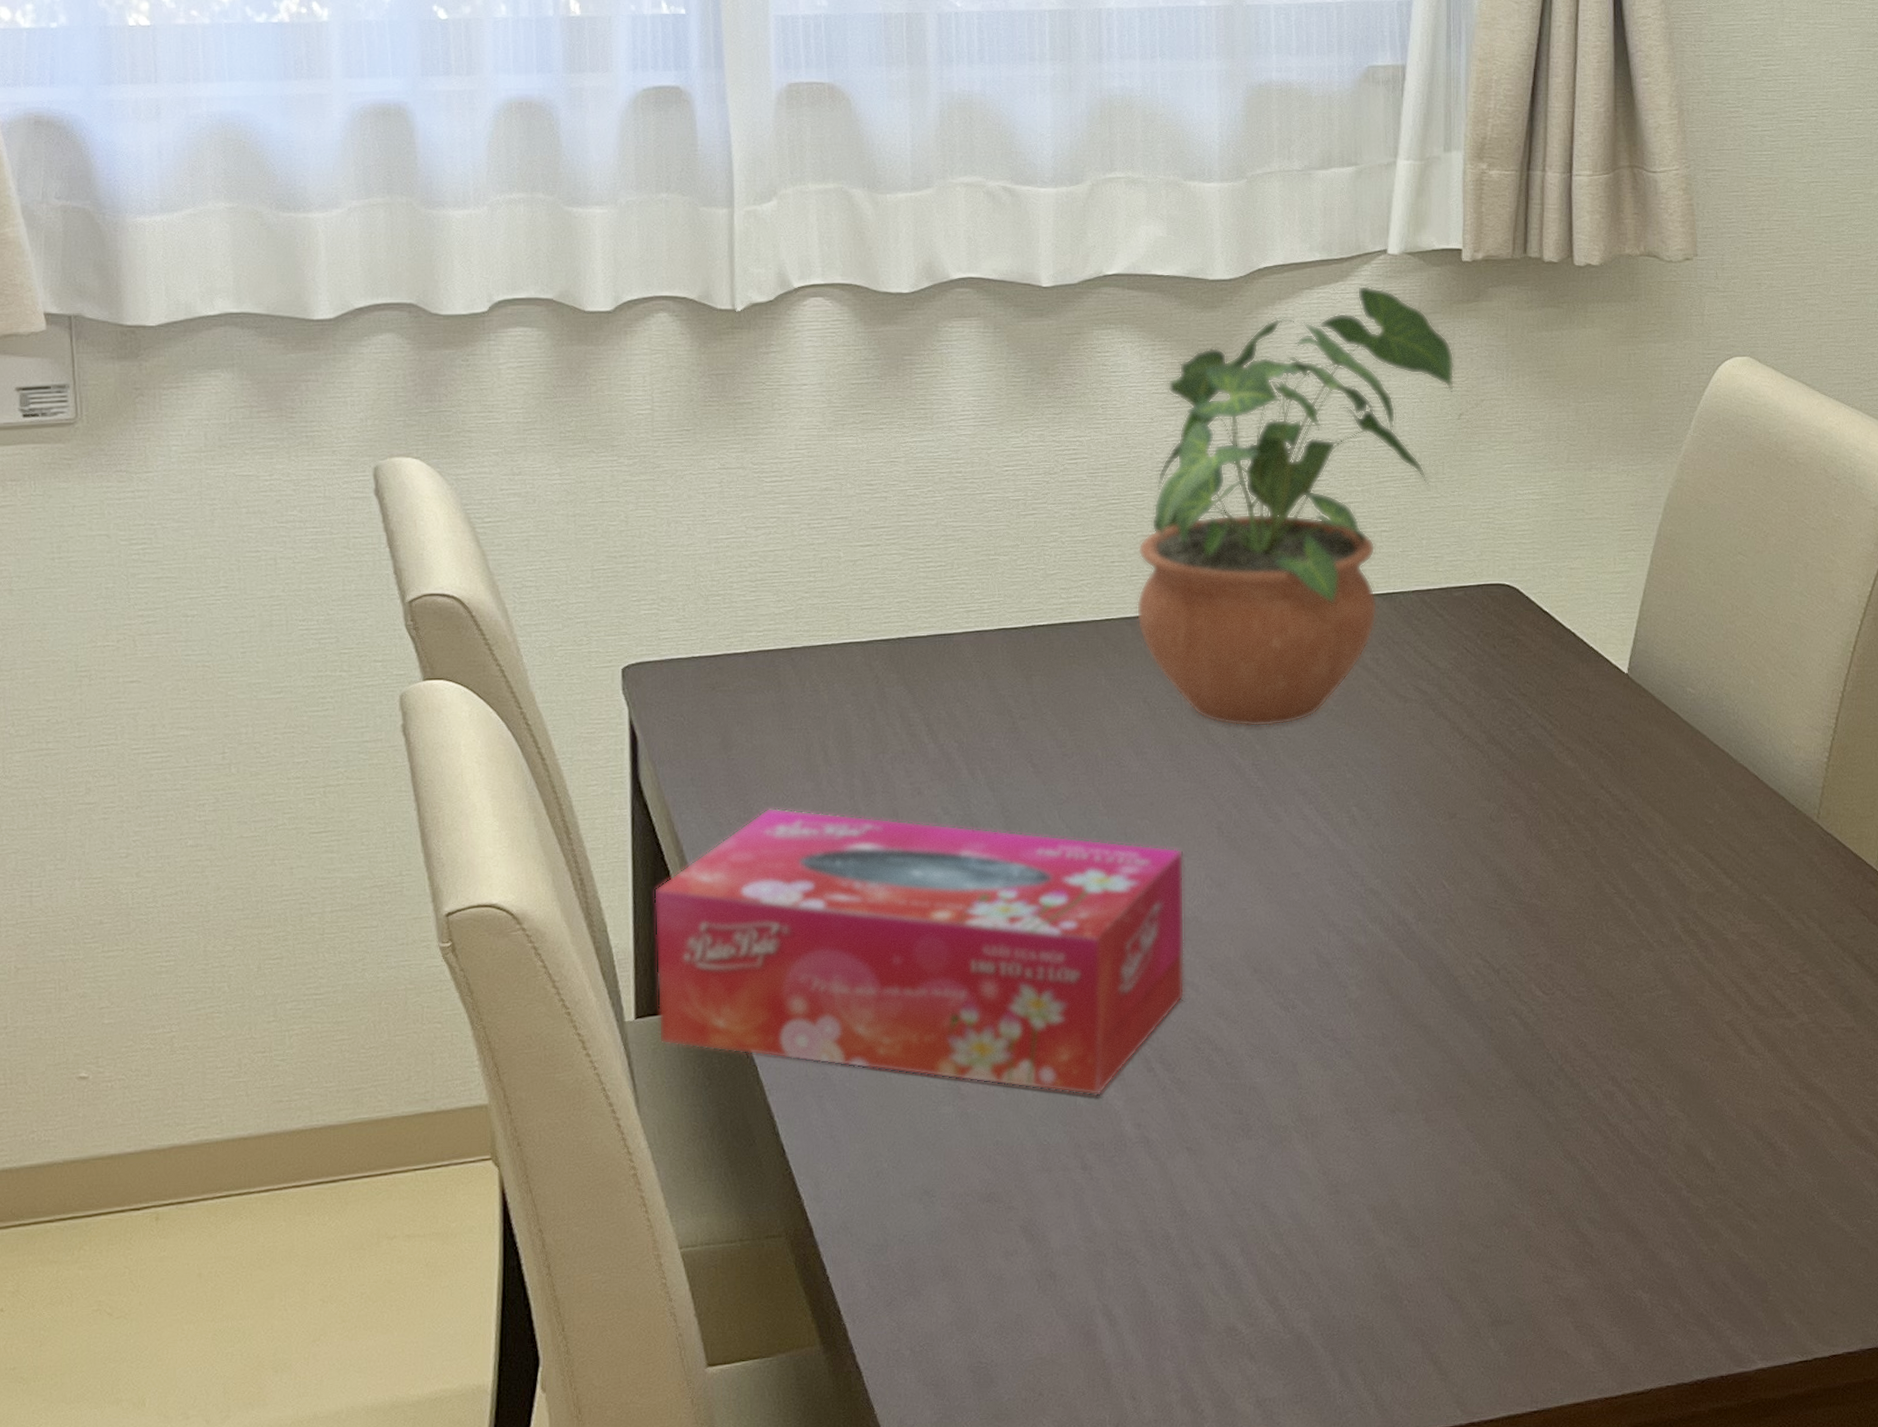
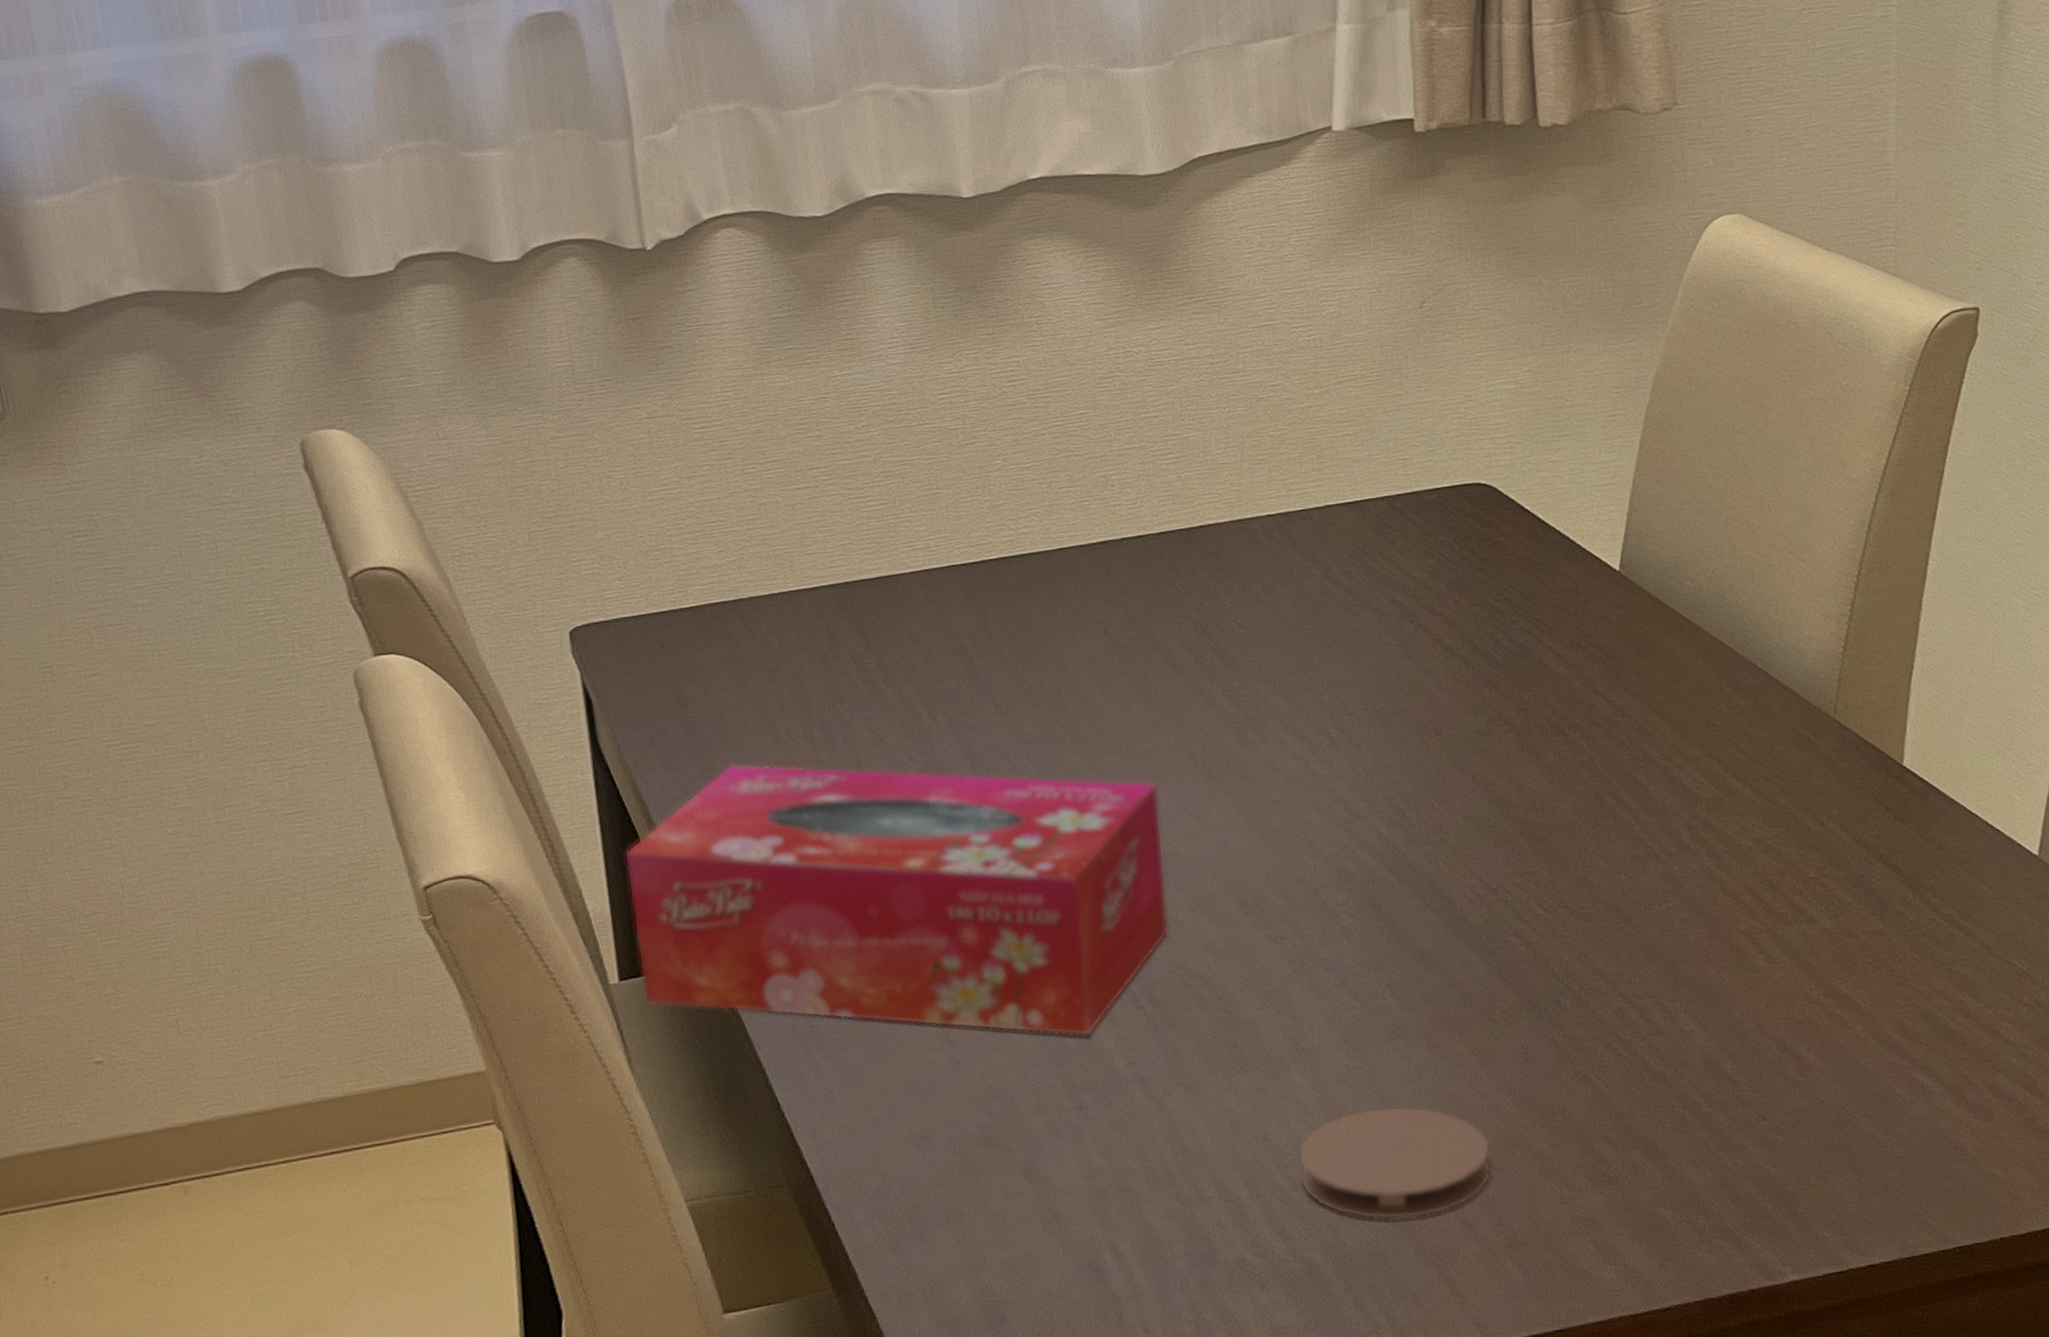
potted plant: present [1136,285,1455,727] -> none [1086,168,1414,653]
coaster: none [1294,1178,1480,1293] -> present [1297,1106,1491,1220]

